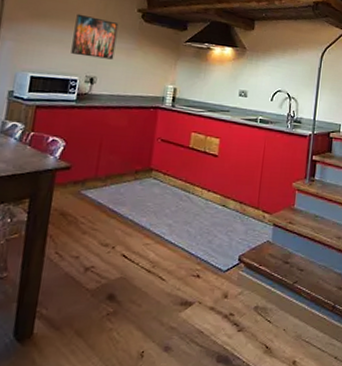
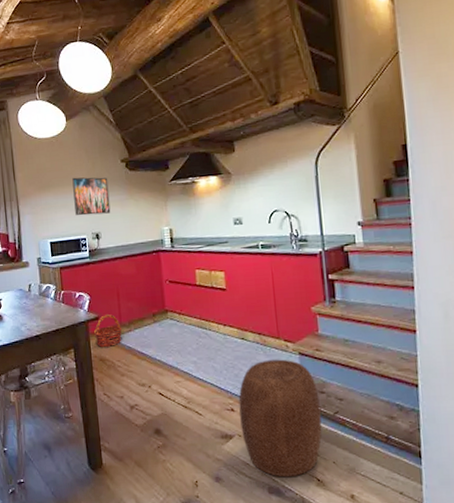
basket: none [60,165,97,200] -> present [94,314,123,347]
stool: none [202,228,284,345] -> present [238,359,322,478]

